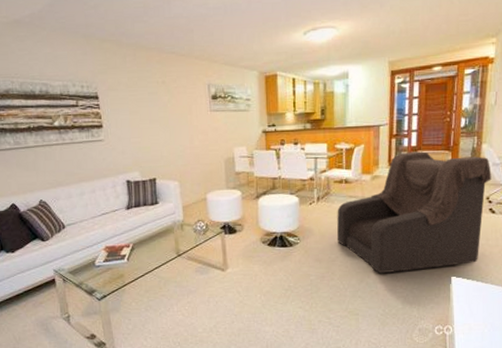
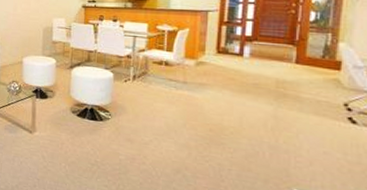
armchair: present [336,151,492,273] -> none [152,41,352,179]

